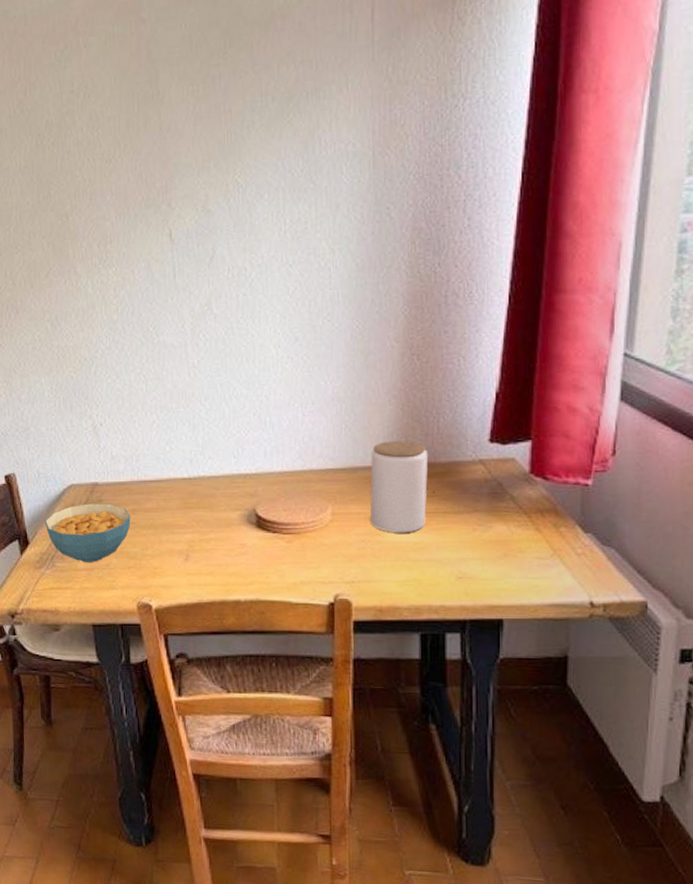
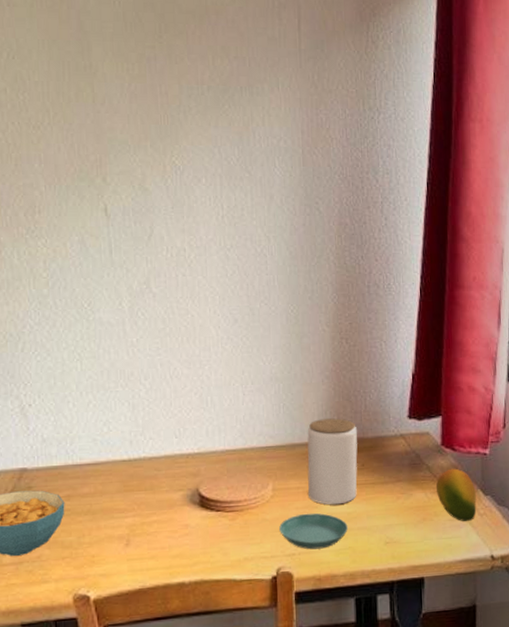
saucer: none [338,540,414,579] -> present [279,513,348,550]
fruit: none [522,500,573,562] -> present [436,468,477,522]

